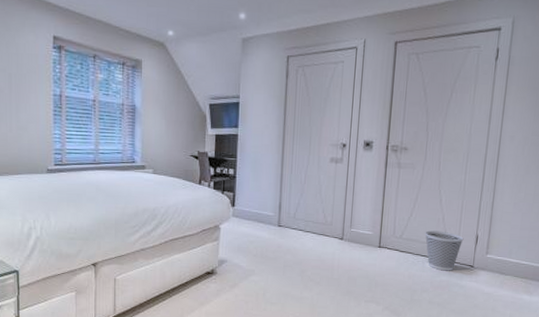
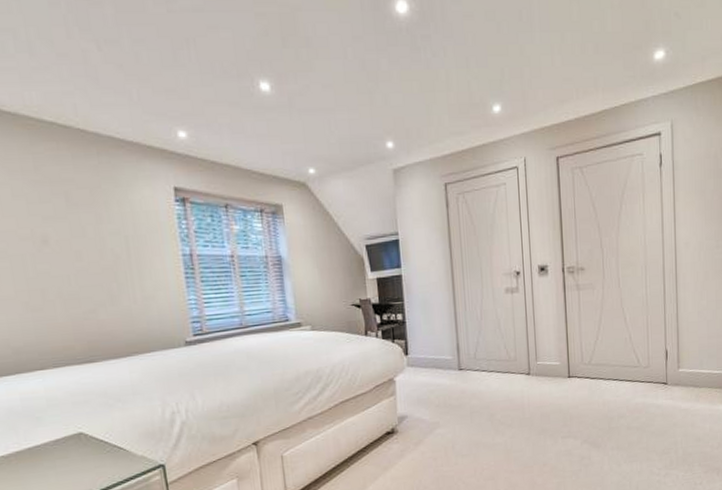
wastebasket: present [425,230,464,271] -> none [613,350,654,393]

